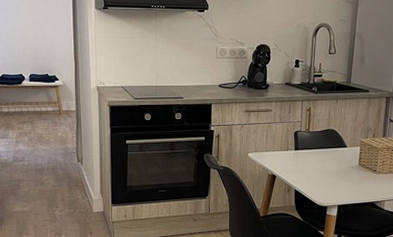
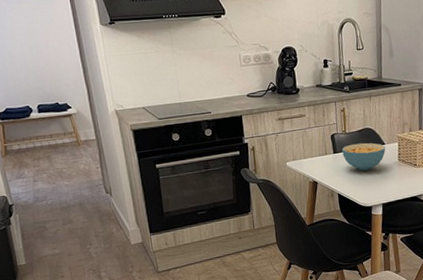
cereal bowl: none [304,143,347,170] -> present [342,143,386,171]

